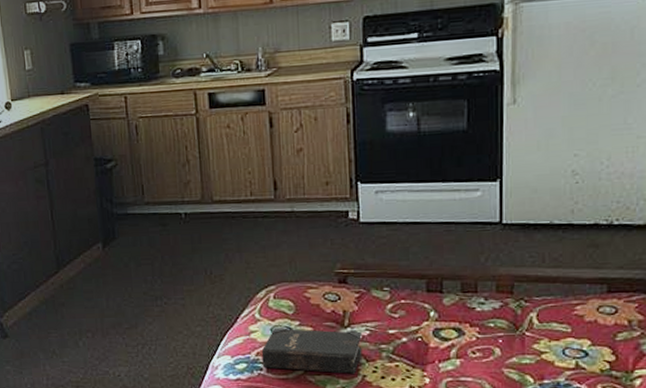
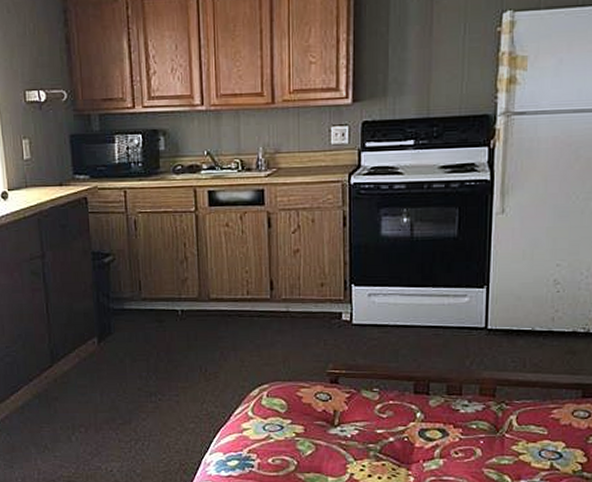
hardback book: present [261,328,362,374] -> none [253,426,351,472]

